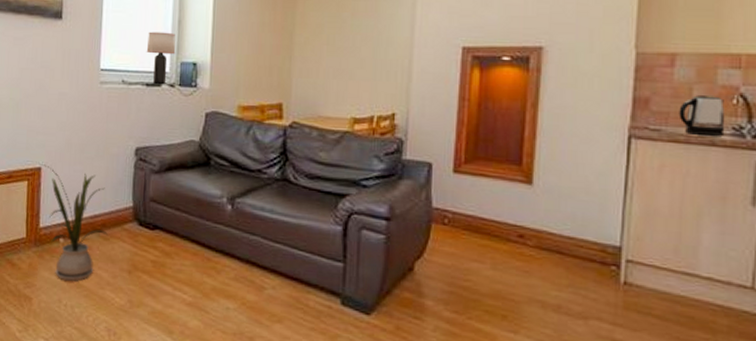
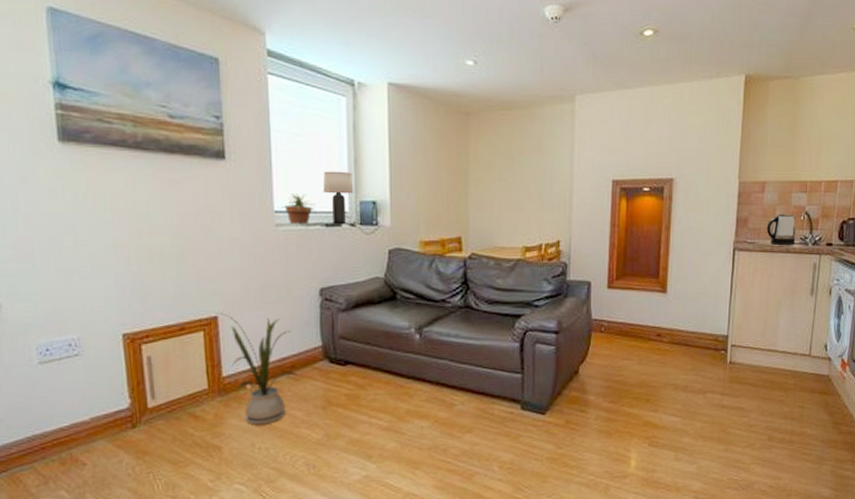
potted plant: none [104,53,139,84] -> present [279,194,316,225]

